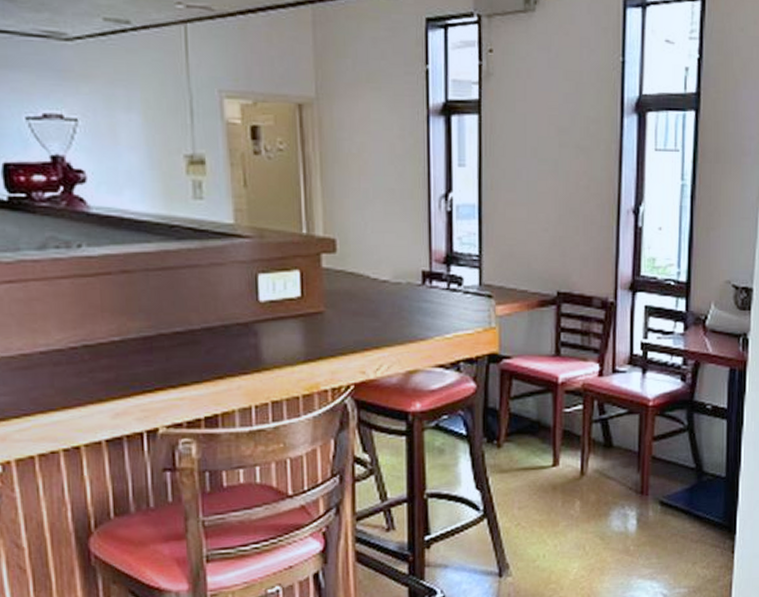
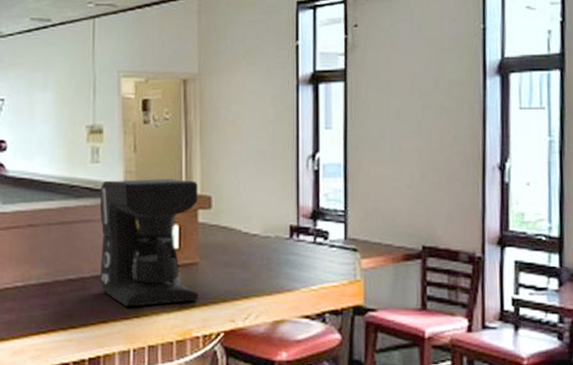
coffee maker: none [206,219,326,361] -> present [99,179,199,307]

